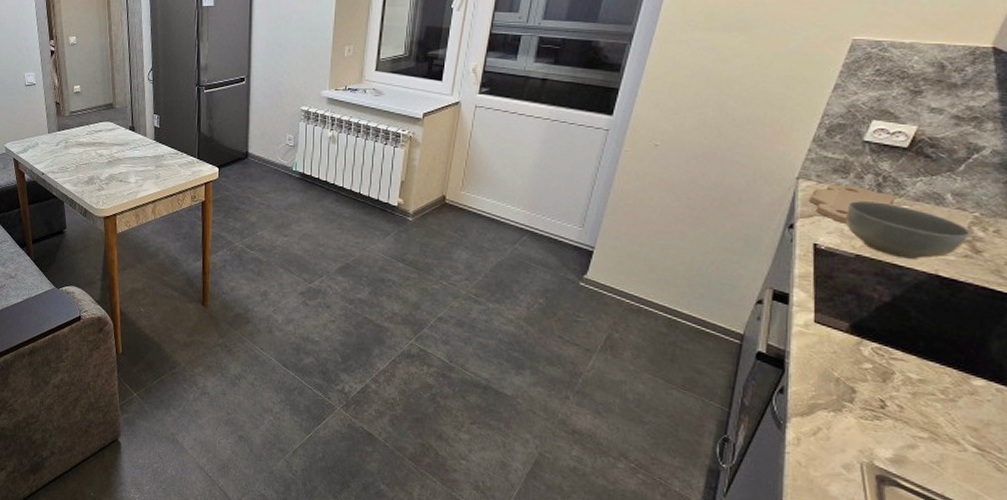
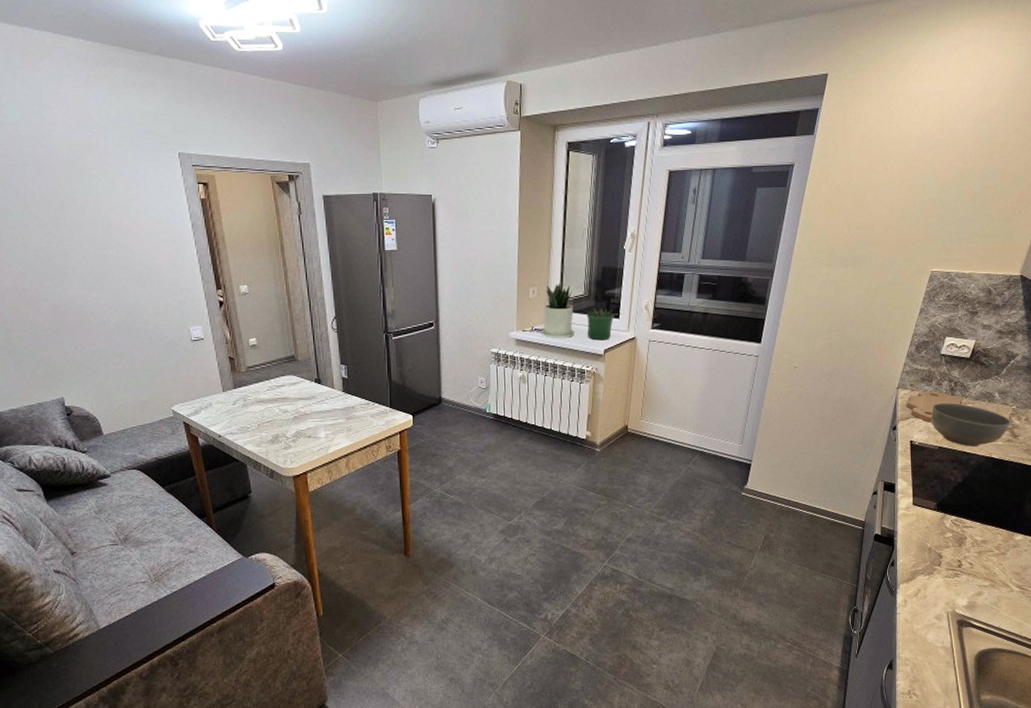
planter: none [354,42,392,99] -> present [540,283,576,338]
planter: none [405,69,444,104] -> present [586,308,621,341]

